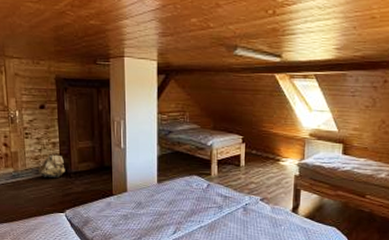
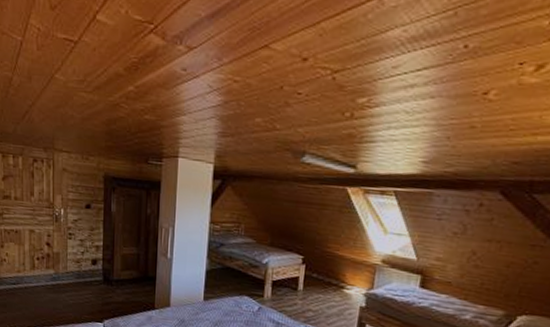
backpack: present [39,152,66,179] -> none [80,256,107,285]

